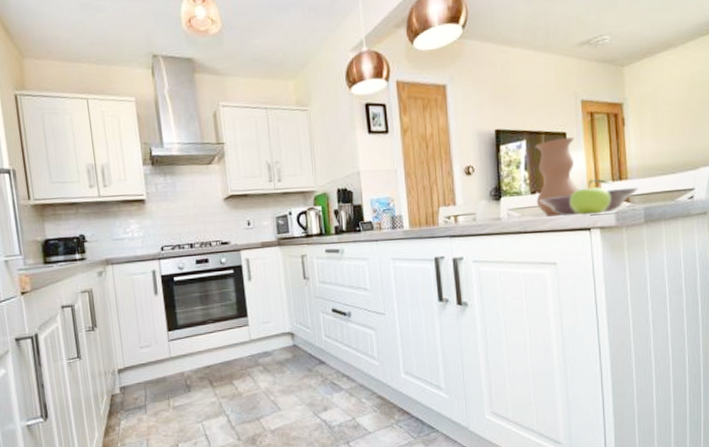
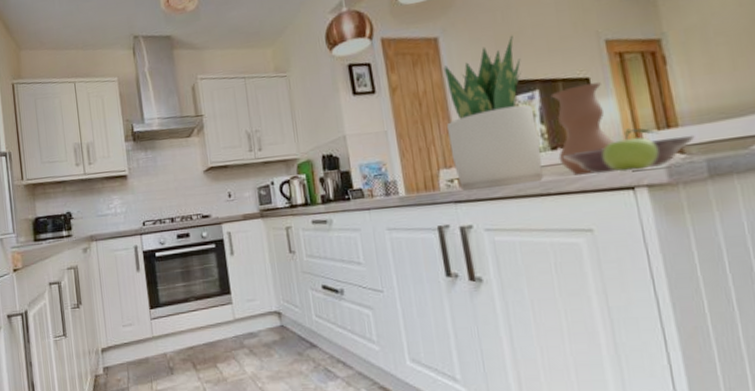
planter: none [449,88,523,228] -> present [443,35,543,192]

